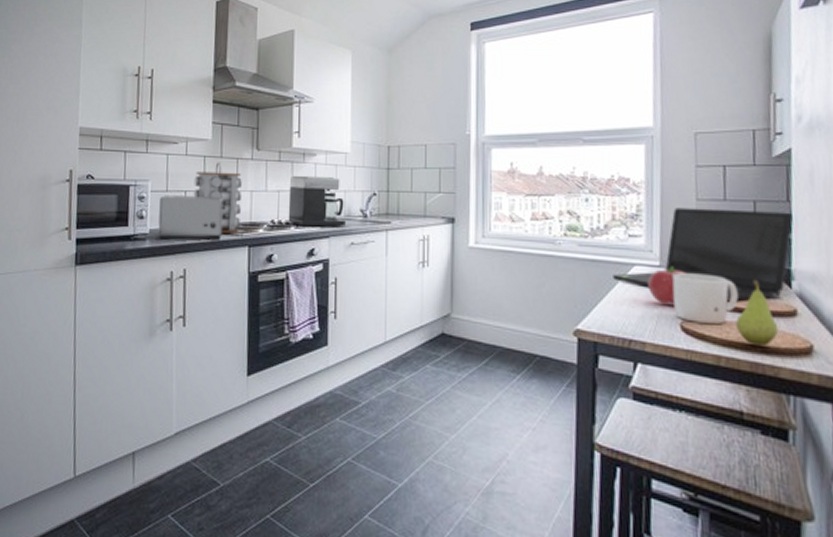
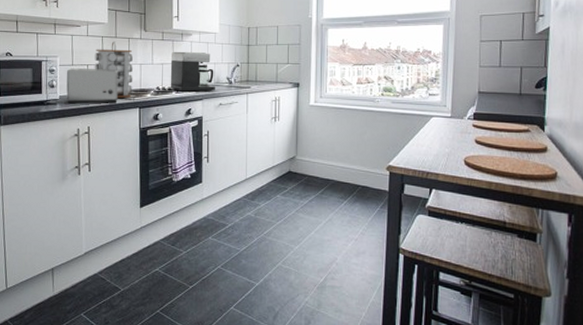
laptop: present [613,207,793,302] -> none [417,73,548,142]
fruit: present [648,266,686,305] -> none [442,117,470,145]
mug: present [672,273,738,325] -> none [460,122,506,160]
fruit: present [735,279,779,347] -> none [503,125,534,174]

